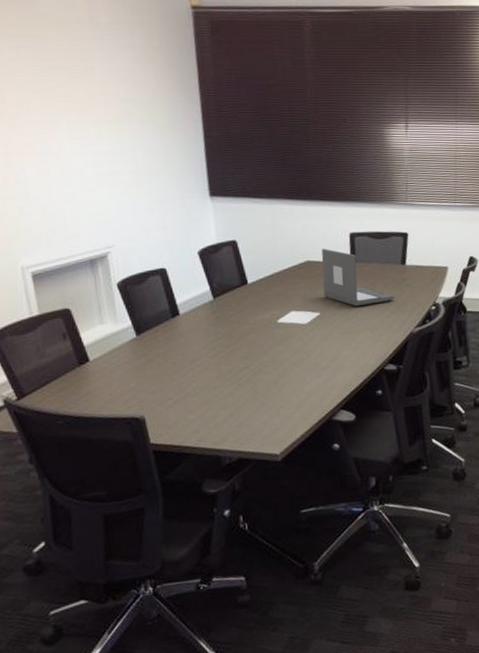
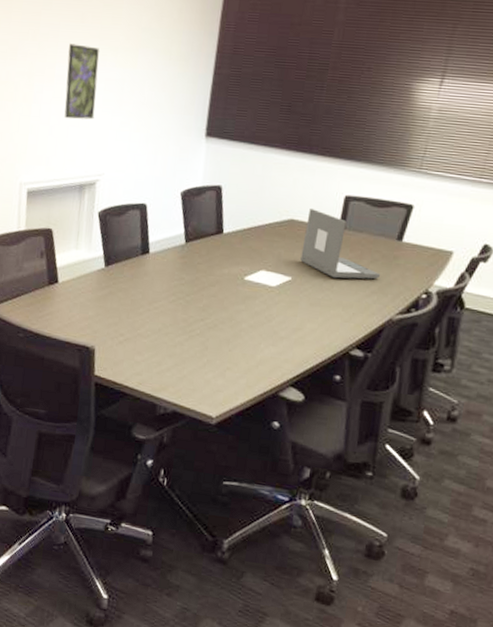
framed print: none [45,120,90,196] -> present [64,43,99,120]

